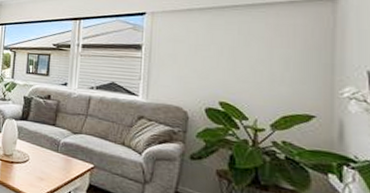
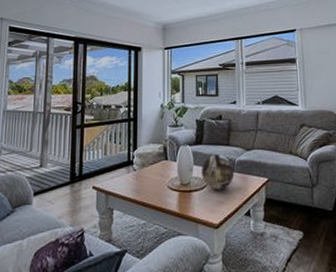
decorative bowl: none [25,132,59,168] -> present [202,155,235,191]

